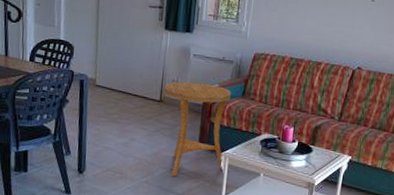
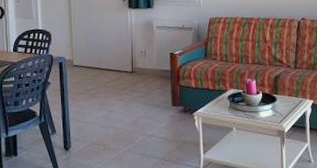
side table: present [163,81,231,177] -> none [134,50,199,142]

